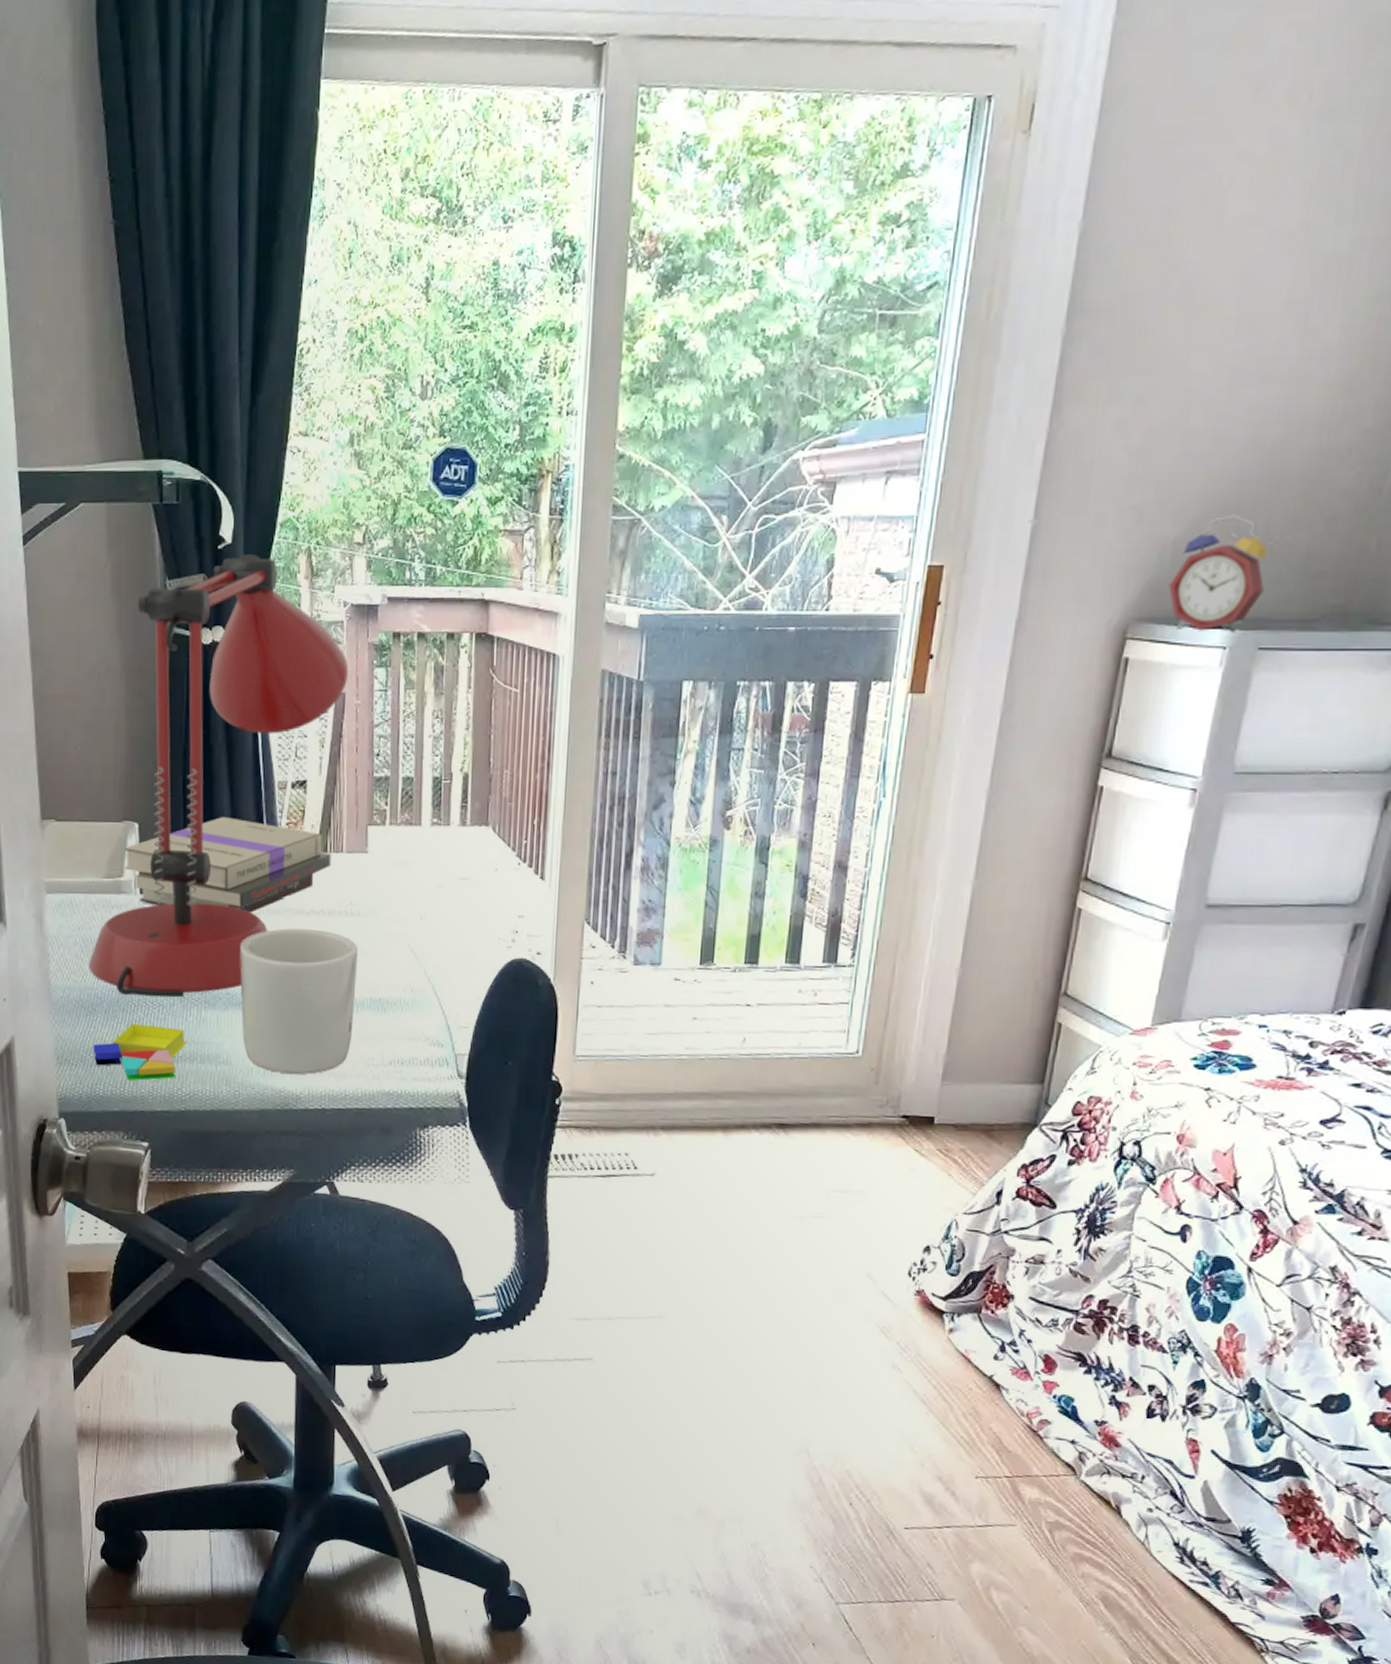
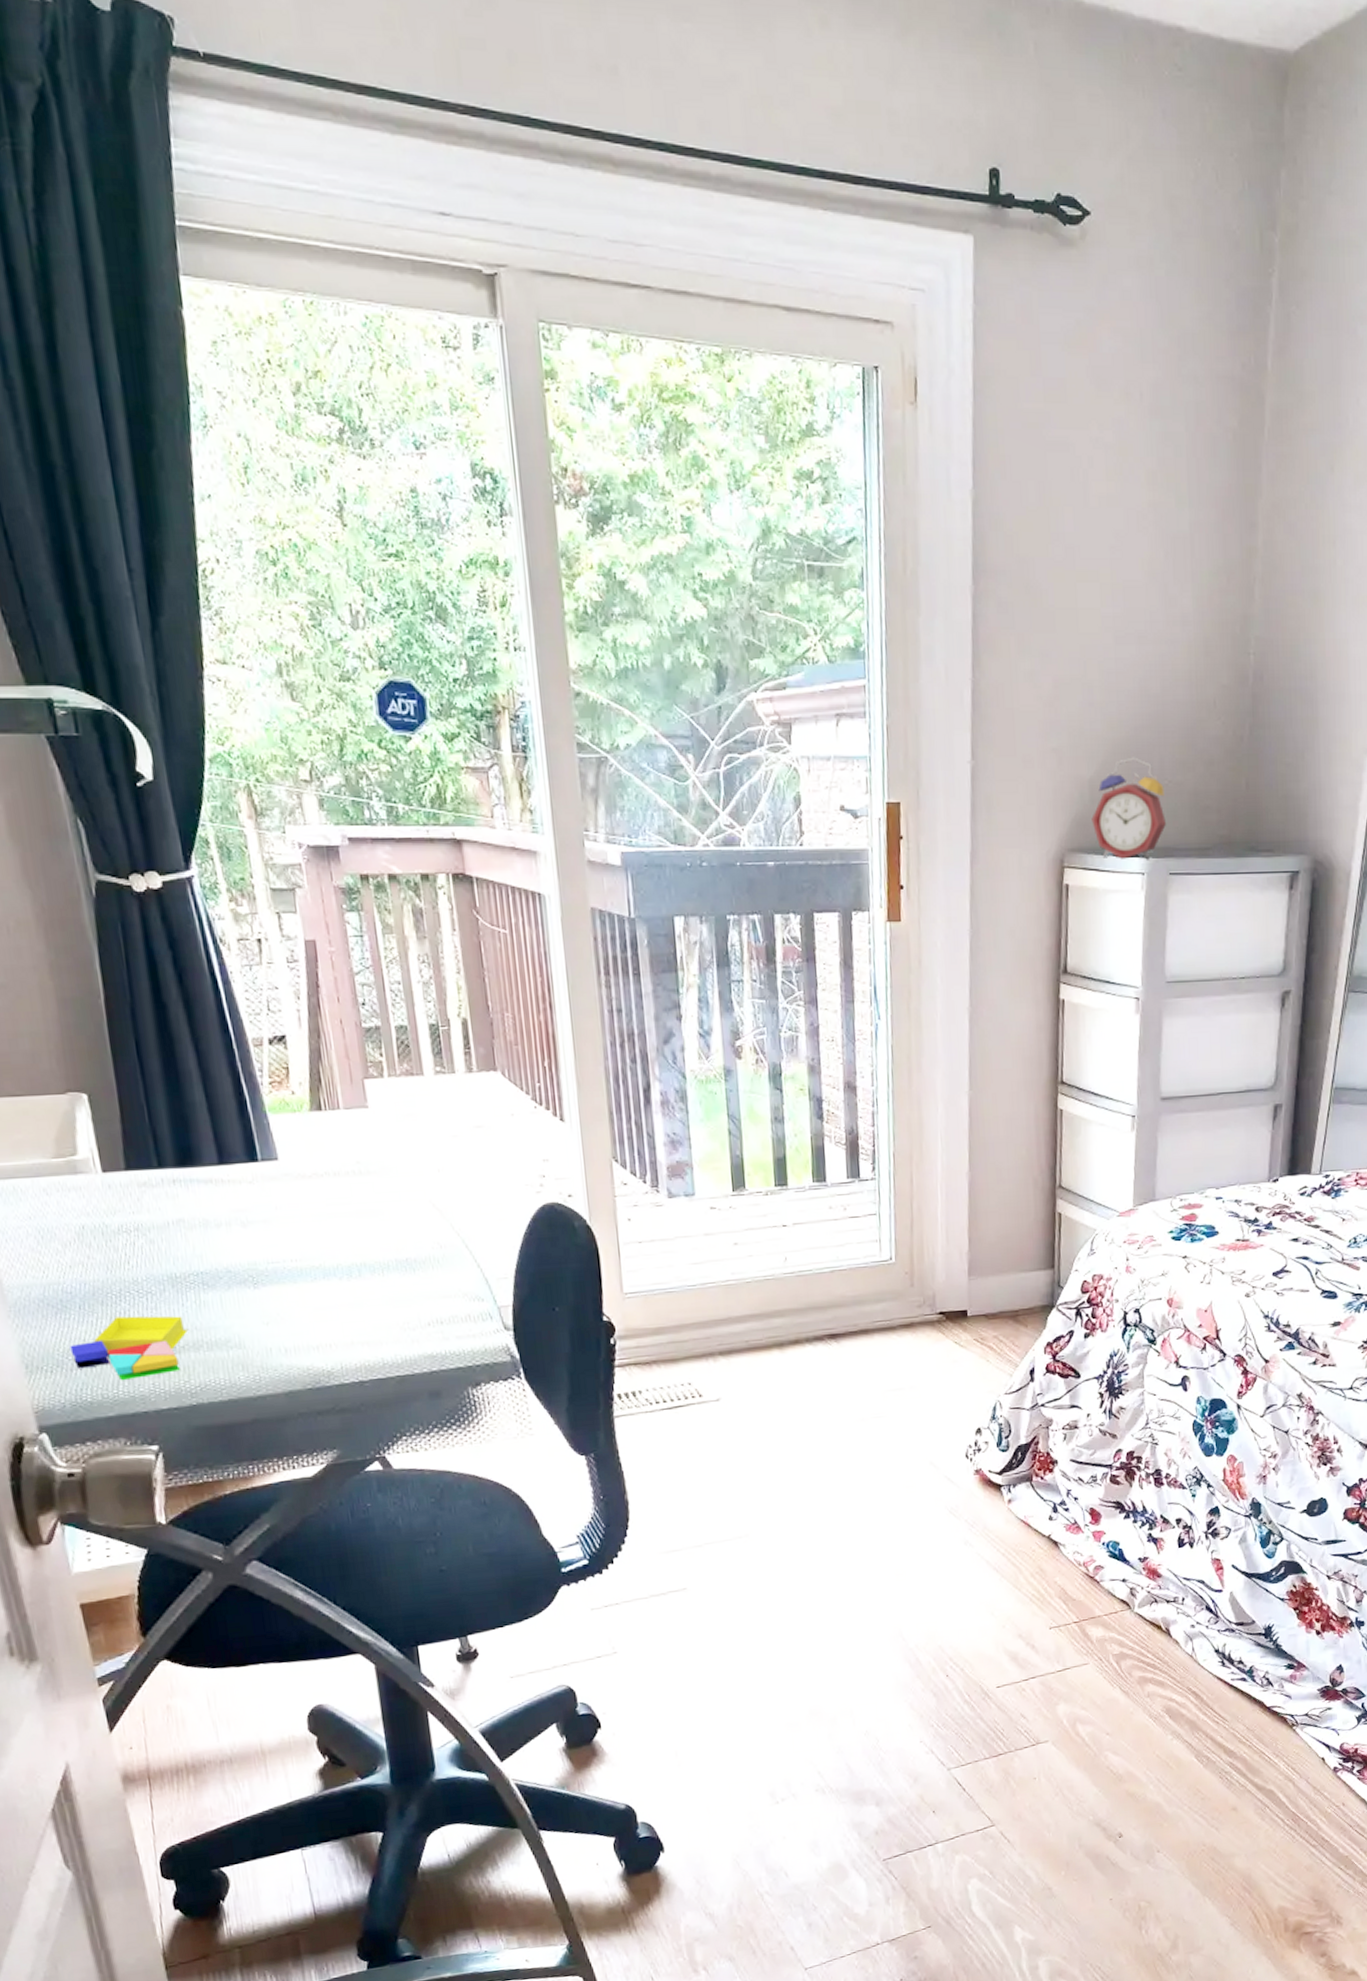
desk lamp: present [89,553,349,998] -> none [44,791,317,1287]
books: present [124,817,331,913] -> none [73,1080,328,1184]
mug: present [239,928,359,1075] -> none [235,1193,382,1350]

